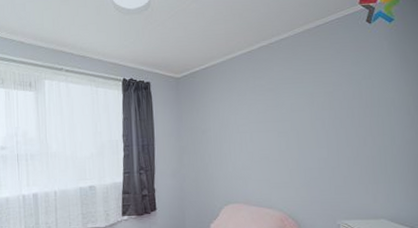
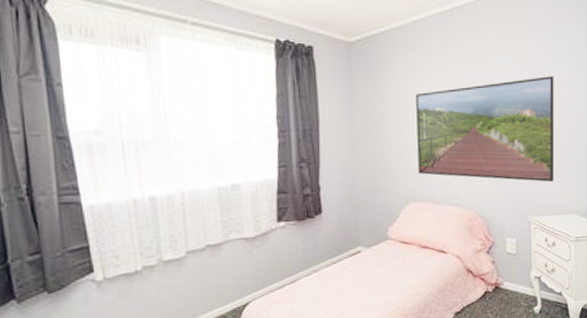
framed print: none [231,97,360,190] -> present [416,76,555,183]

